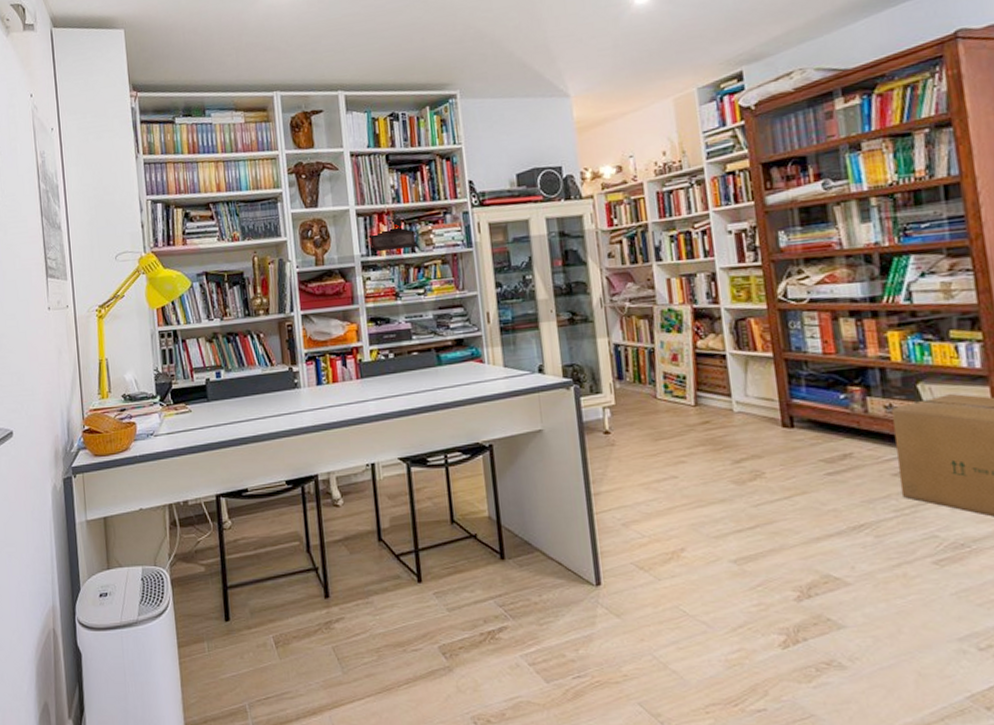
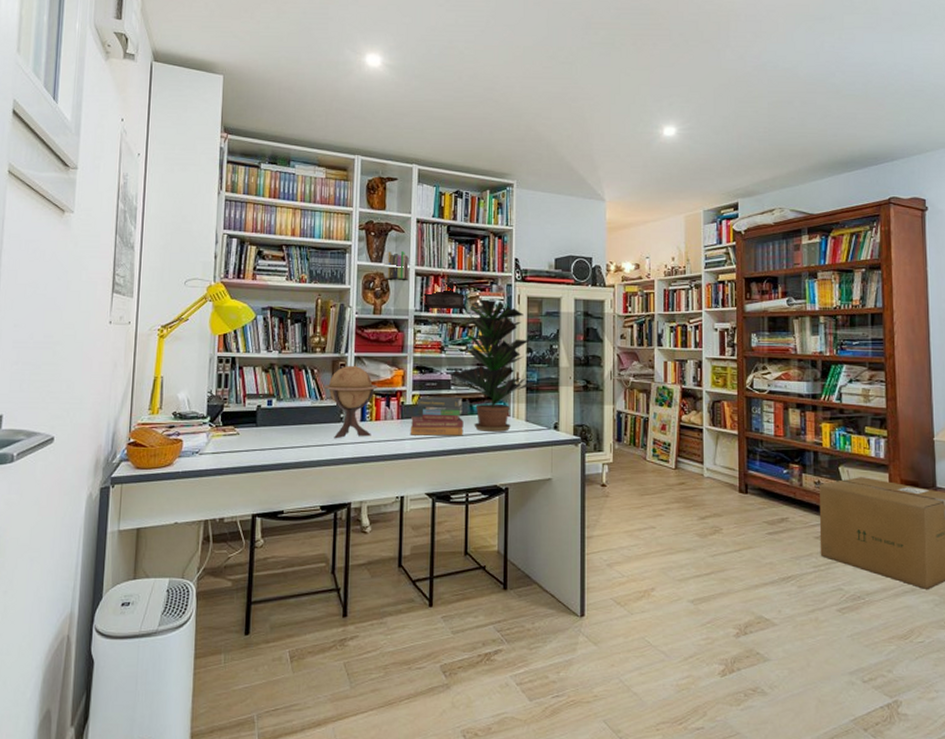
globe: none [272,324,331,407] -> present [323,365,378,439]
books: none [319,190,350,227] -> present [383,250,409,281]
books: none [372,347,433,395] -> present [410,396,464,436]
potted plant: none [410,232,510,385] -> present [450,299,535,433]

